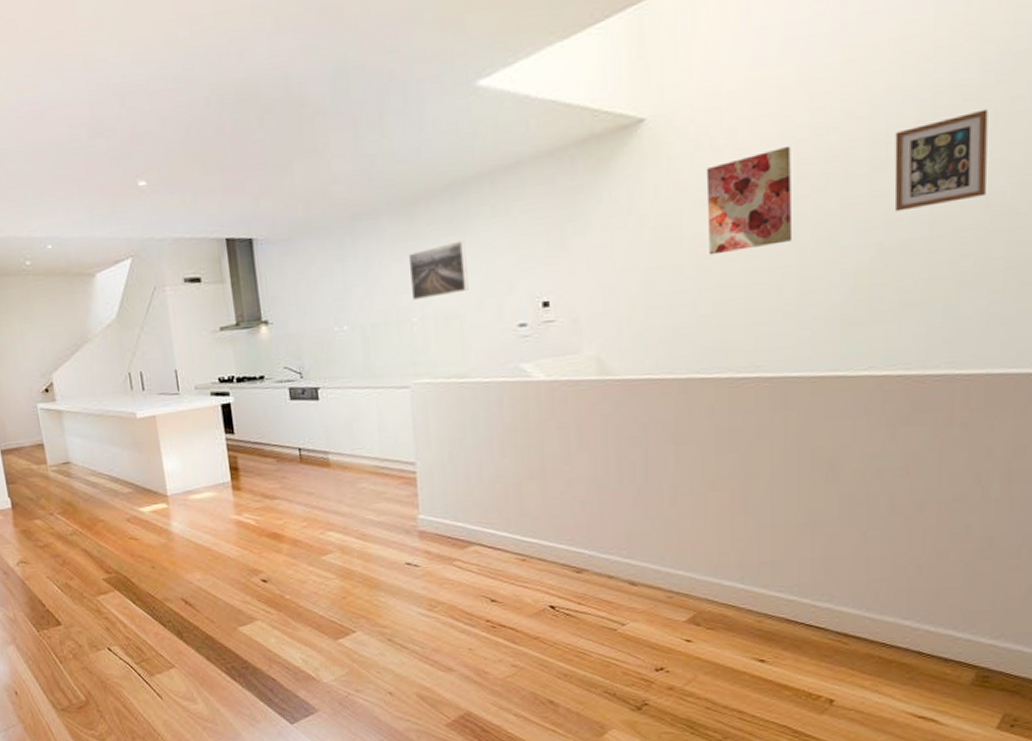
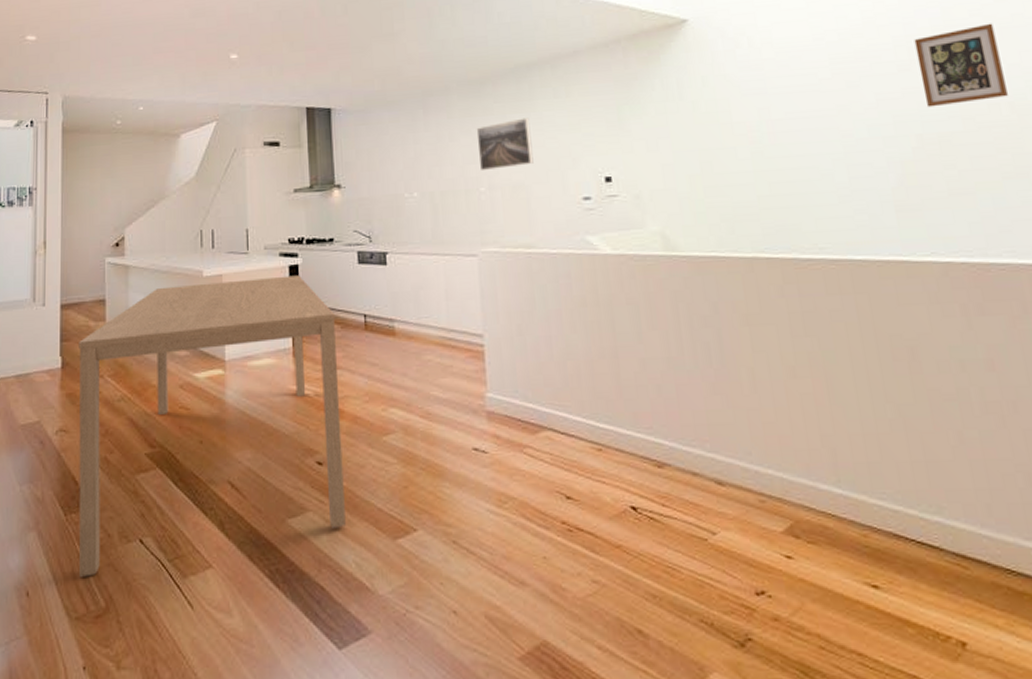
dining table: none [24,413,291,679] -> present [78,275,346,577]
wall art: present [706,145,793,255] -> none [747,46,836,140]

